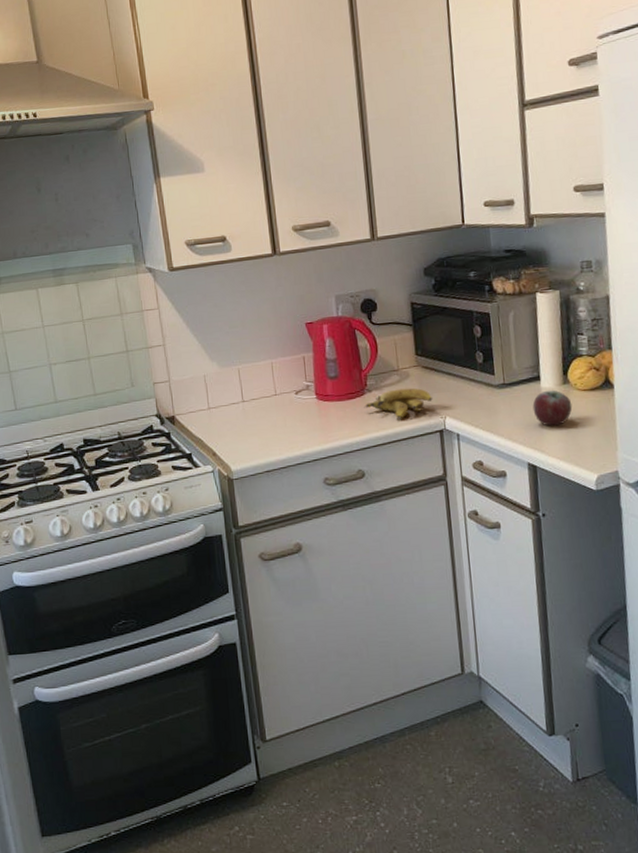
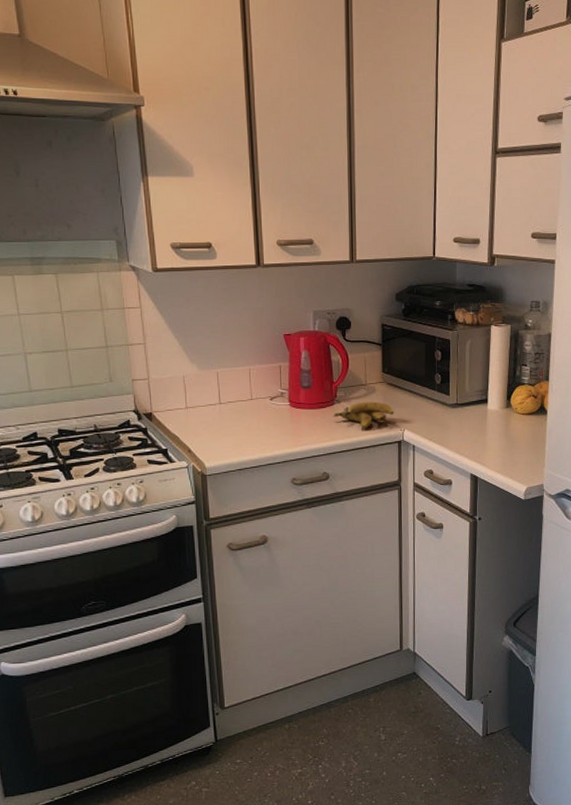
apple: present [532,390,573,426] -> none [479,412,512,443]

